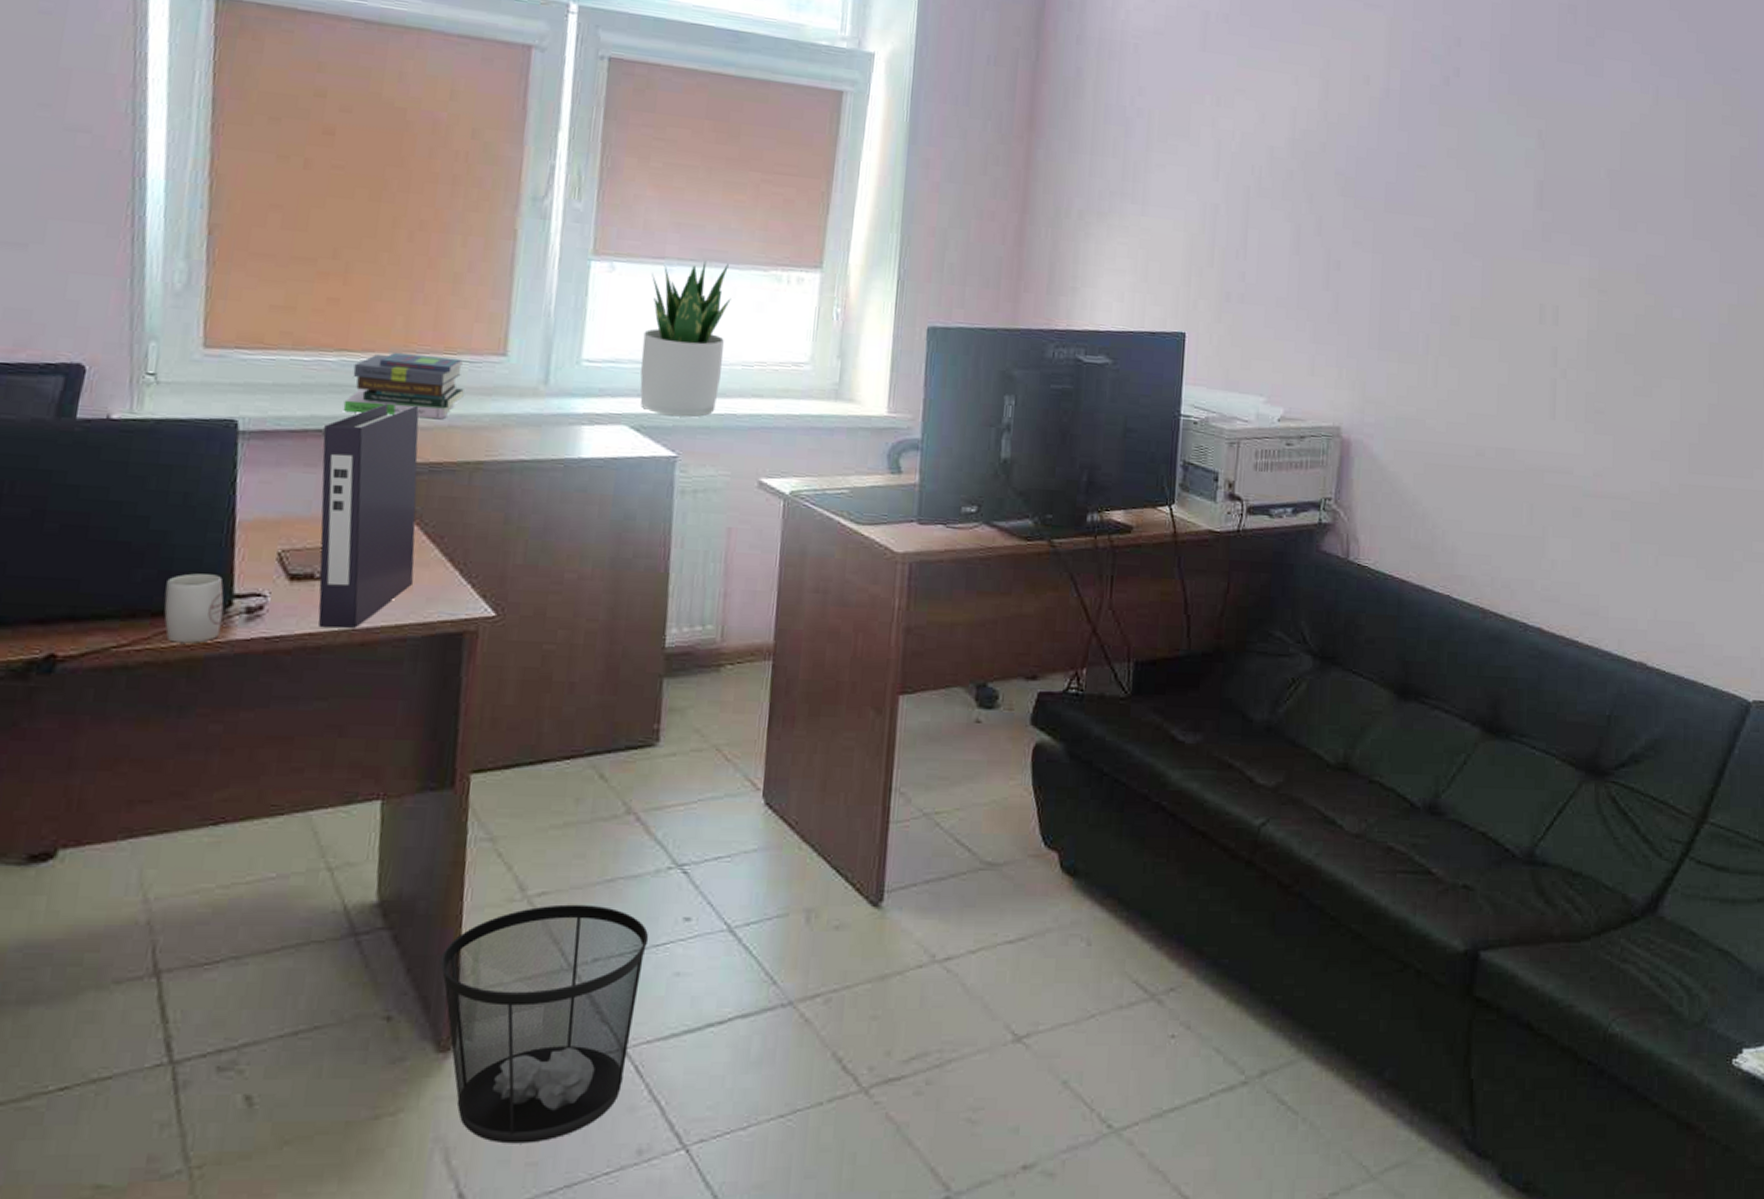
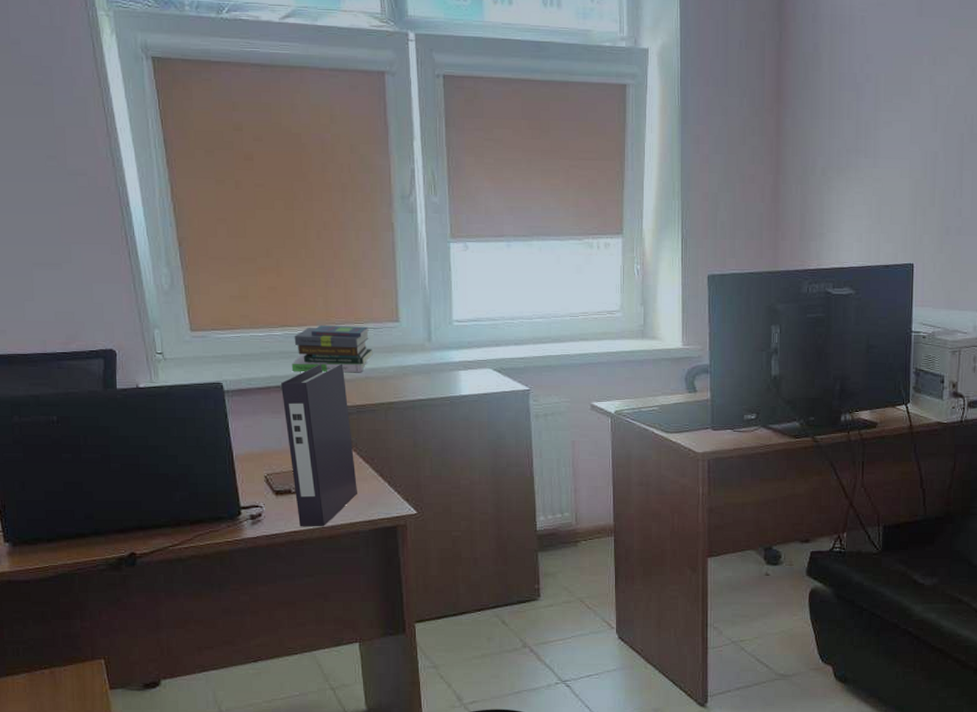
mug: present [163,573,224,644] -> none [196,493,236,542]
planter: present [640,260,731,418] -> none [495,235,557,359]

